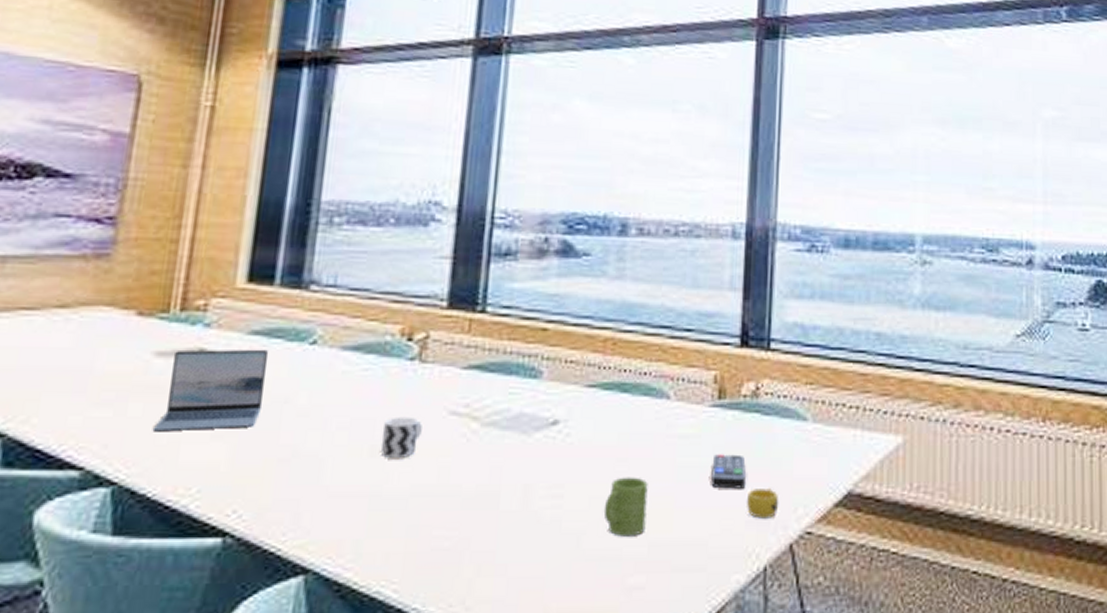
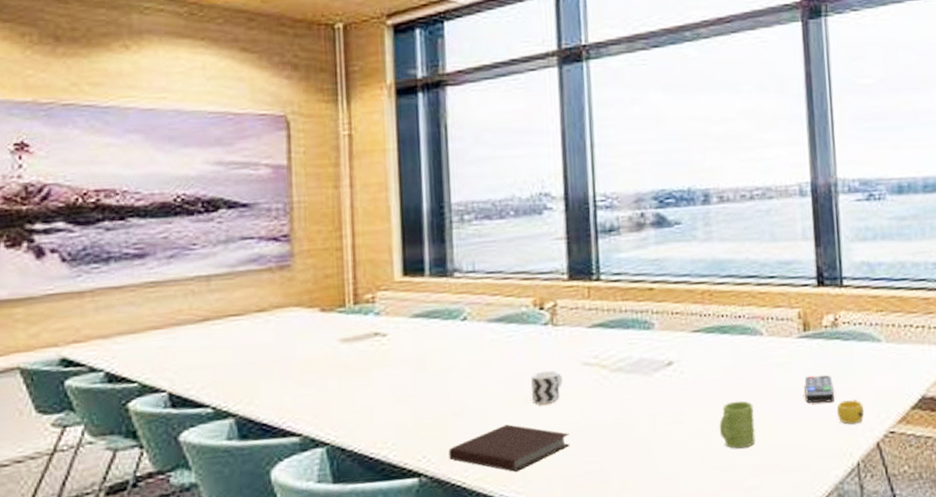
laptop: present [152,349,269,432] -> none [349,328,431,402]
notebook: none [265,480,420,541] -> present [448,424,570,472]

